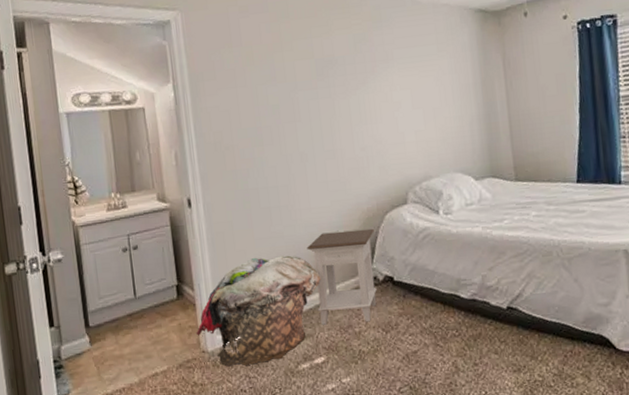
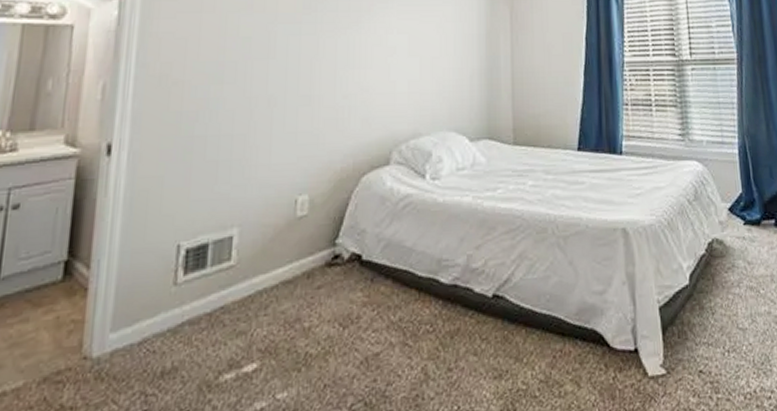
laundry basket: present [195,255,321,367] -> none [79,223,269,379]
nightstand: present [307,228,377,325] -> none [257,193,346,318]

